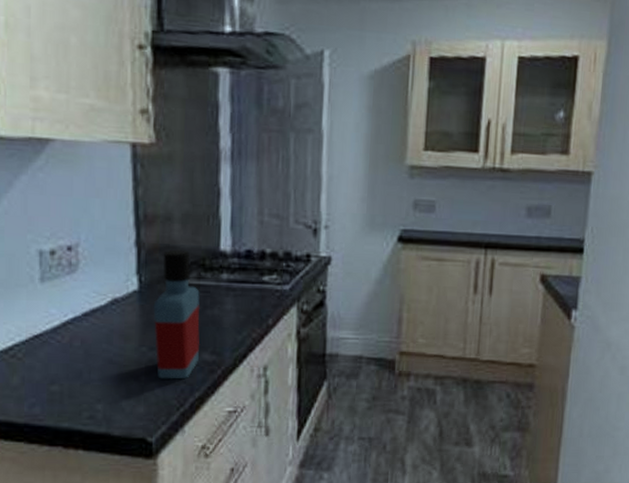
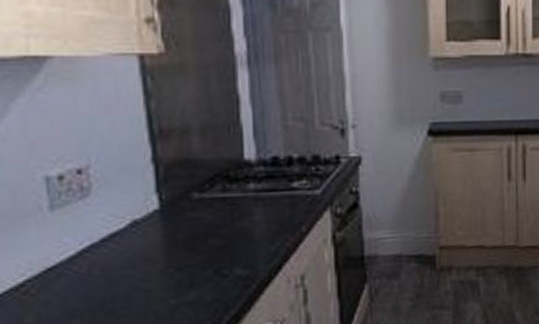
bottle: present [153,249,201,380] -> none [177,162,231,301]

